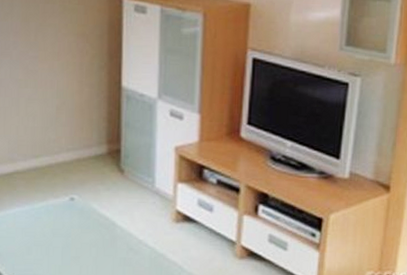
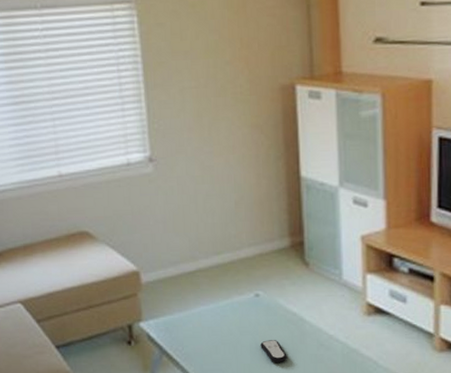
remote control: none [72,243,97,266] -> present [260,340,287,364]

